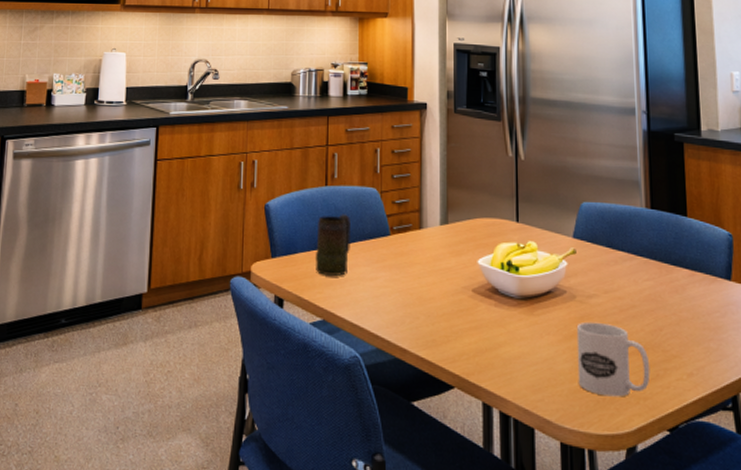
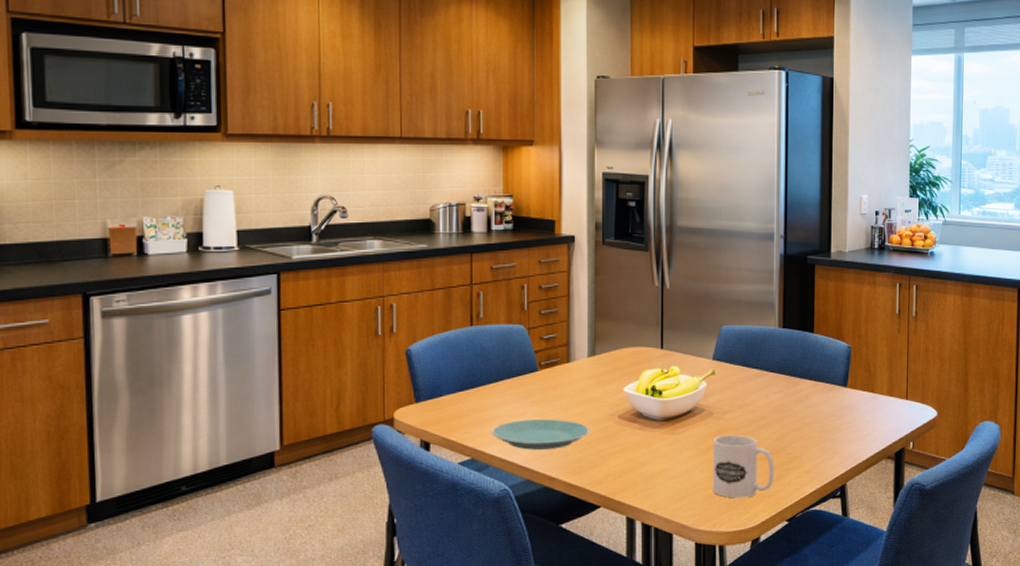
mug: present [315,214,350,276] -> none [461,353,498,415]
plate: none [343,284,442,319] -> present [491,419,589,450]

